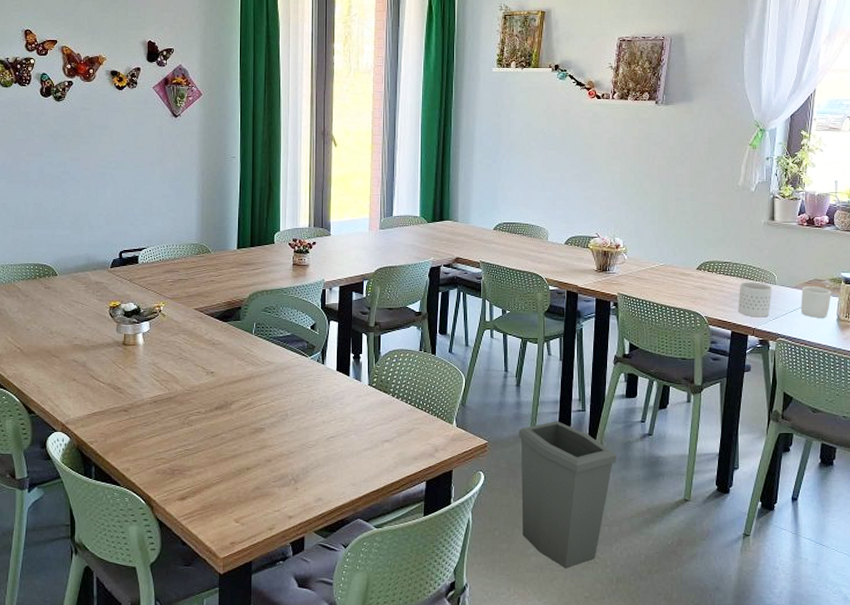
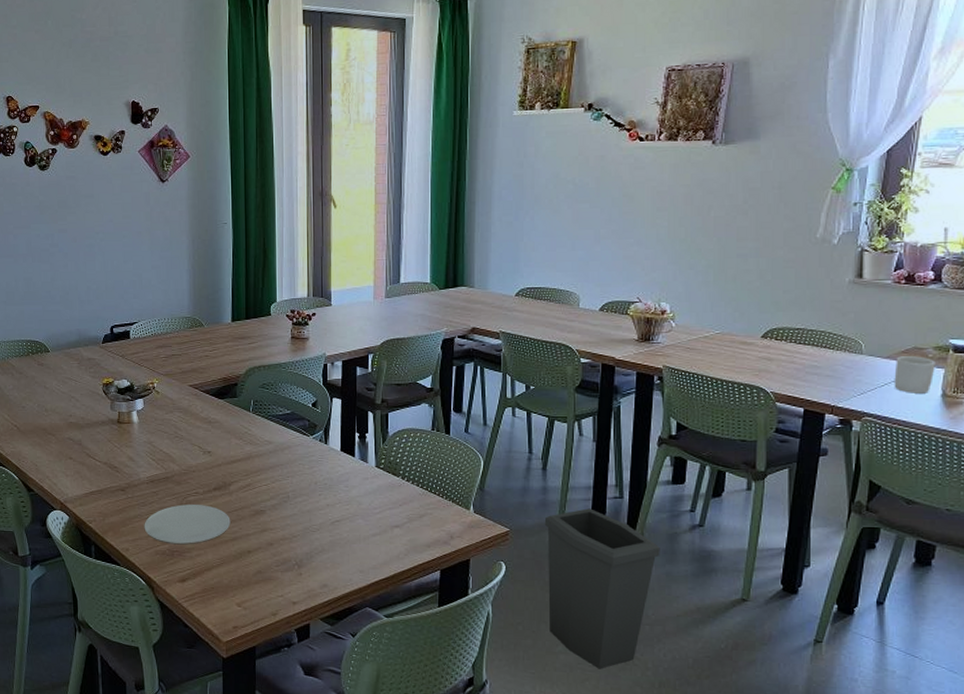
plate: none [146,424,231,463] -> present [144,504,231,545]
mug: present [738,281,772,318] -> none [813,351,858,393]

